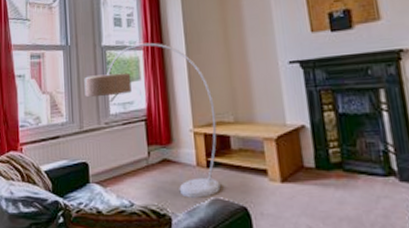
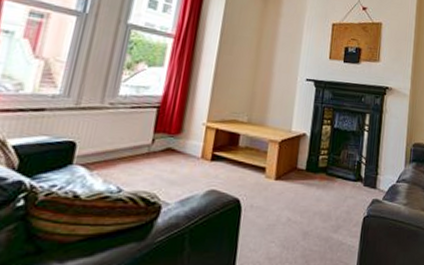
floor lamp: present [84,42,221,198] -> none [92,31,233,189]

